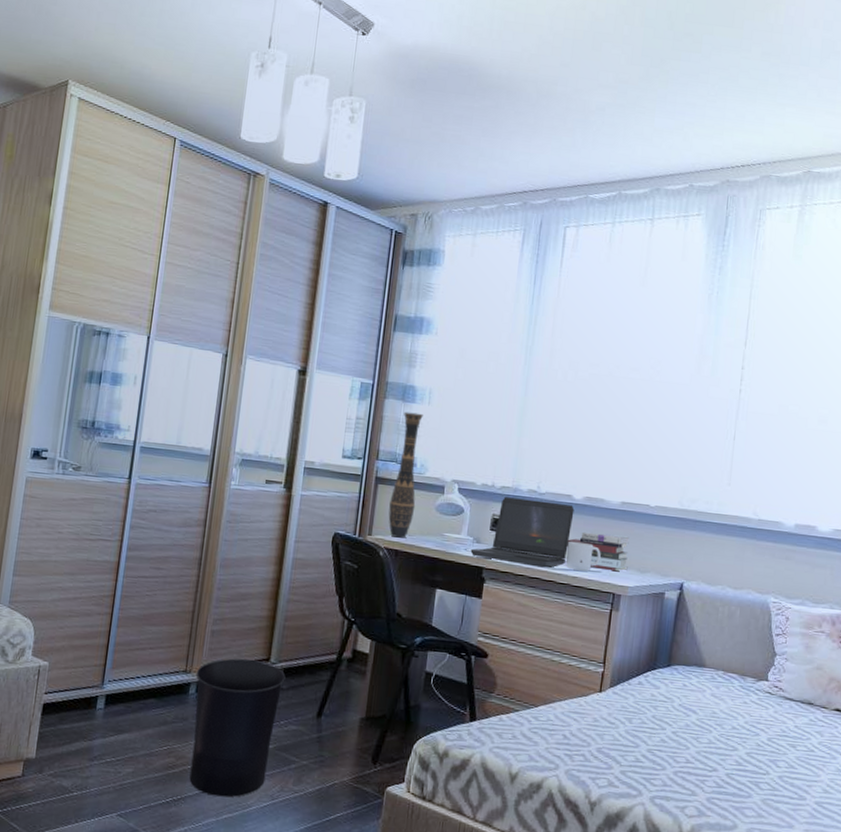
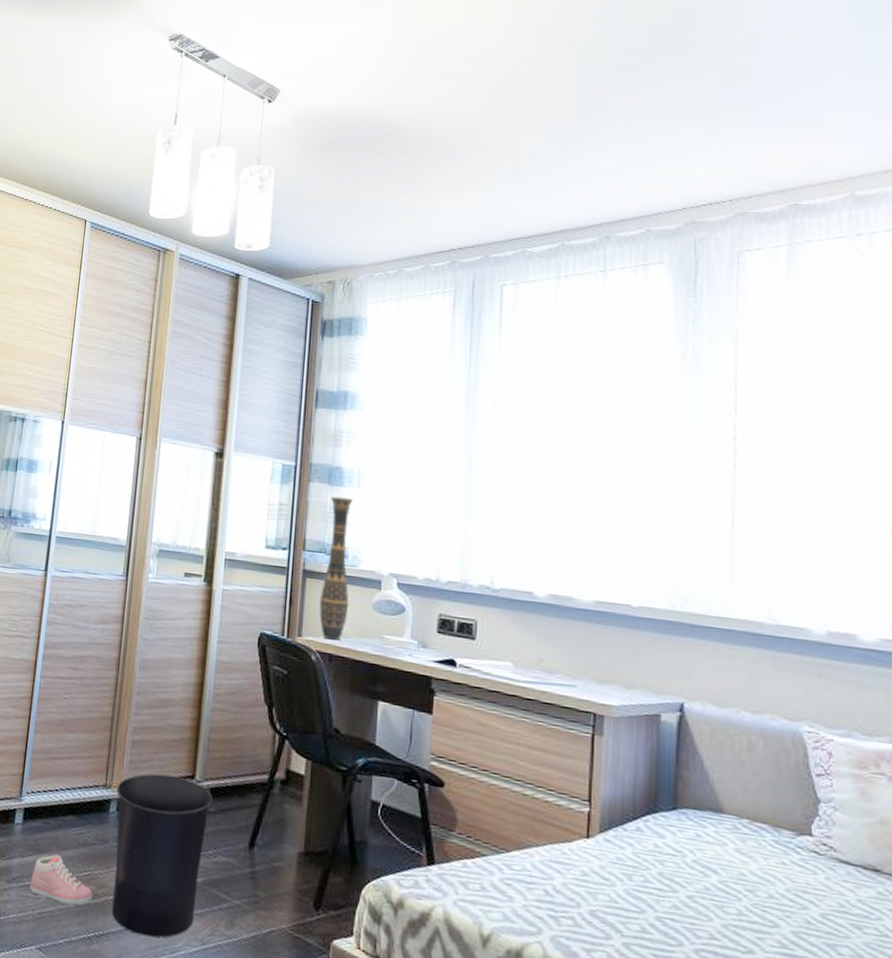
sneaker: none [111,733,172,776] -> present [29,854,93,906]
laptop computer: present [470,497,575,568] -> none [416,593,537,680]
mug: present [566,541,601,571] -> none [531,647,574,685]
books: present [567,531,630,572] -> none [531,636,610,687]

